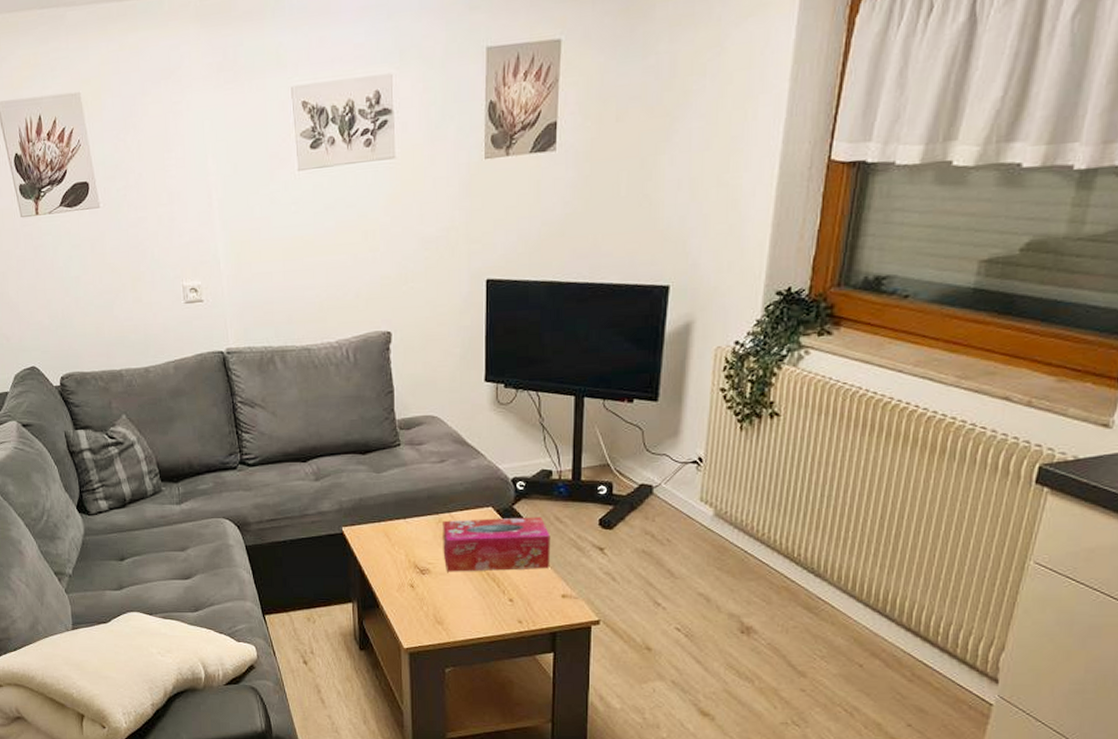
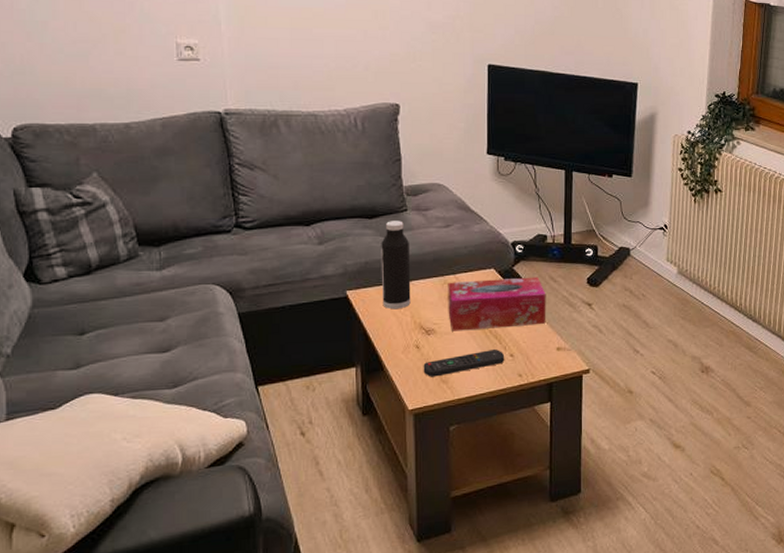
water bottle: none [374,456,405,547] -> present [381,221,411,310]
remote control: none [418,592,502,618] -> present [423,348,504,377]

